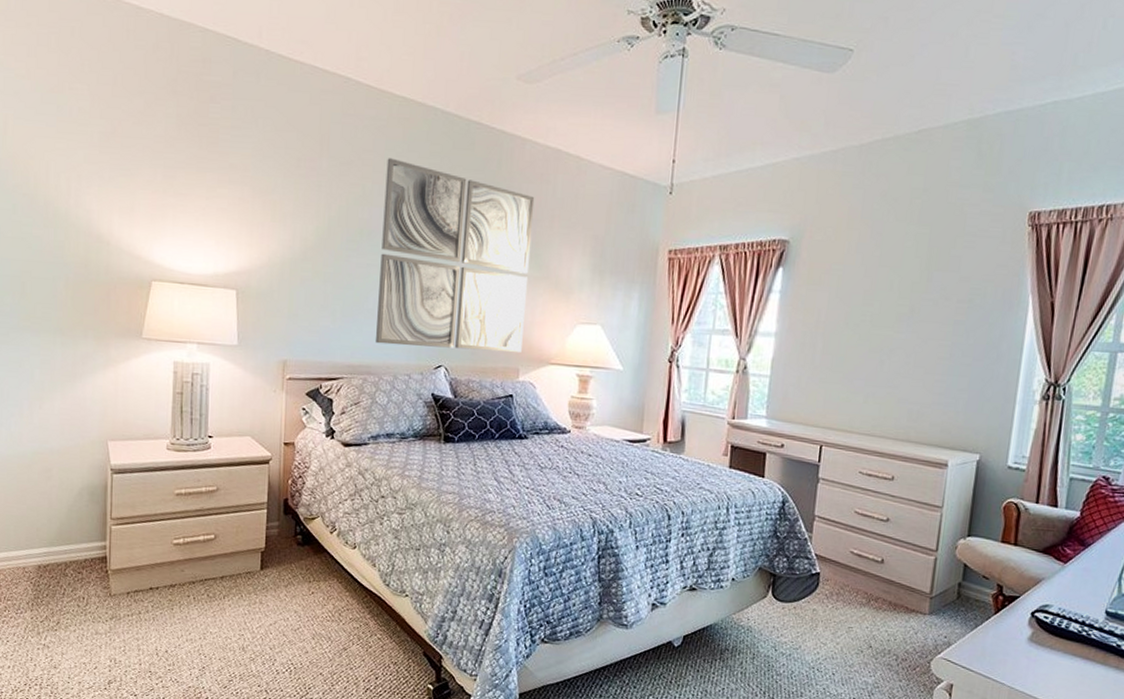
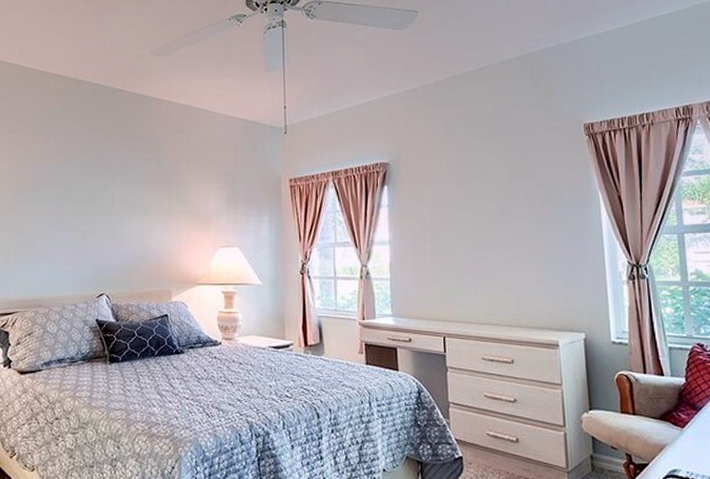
wall art: present [374,158,535,352] -> none [44,124,173,279]

